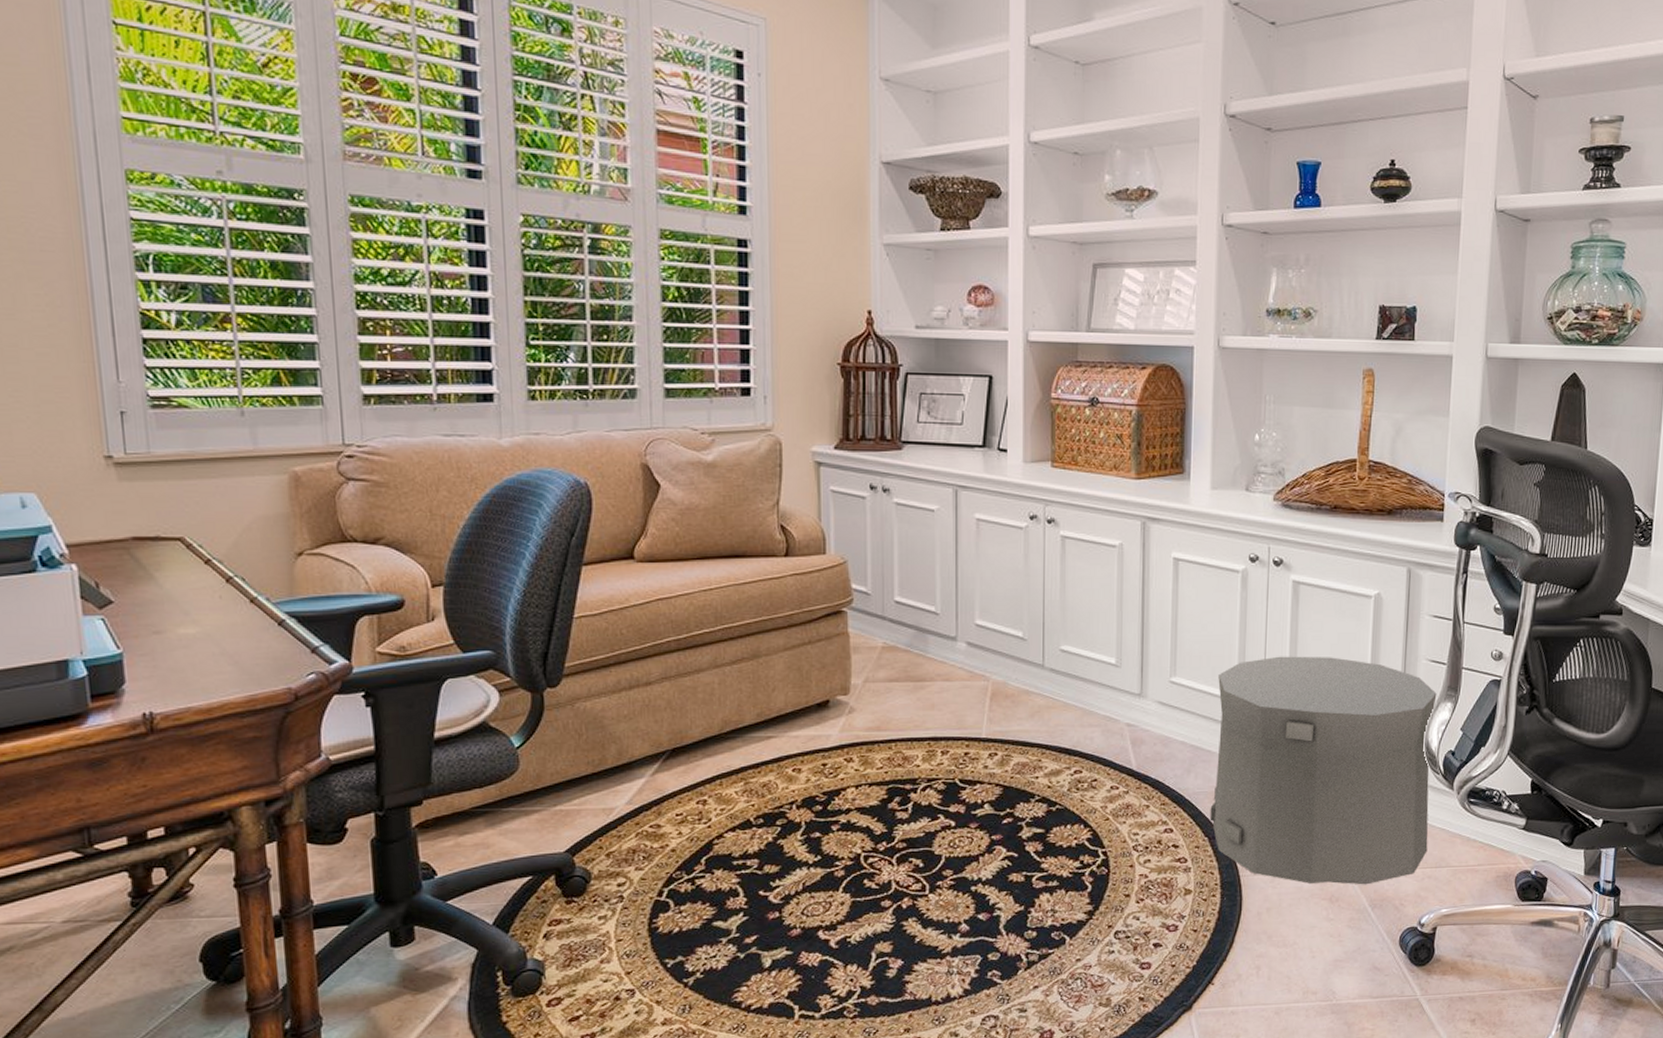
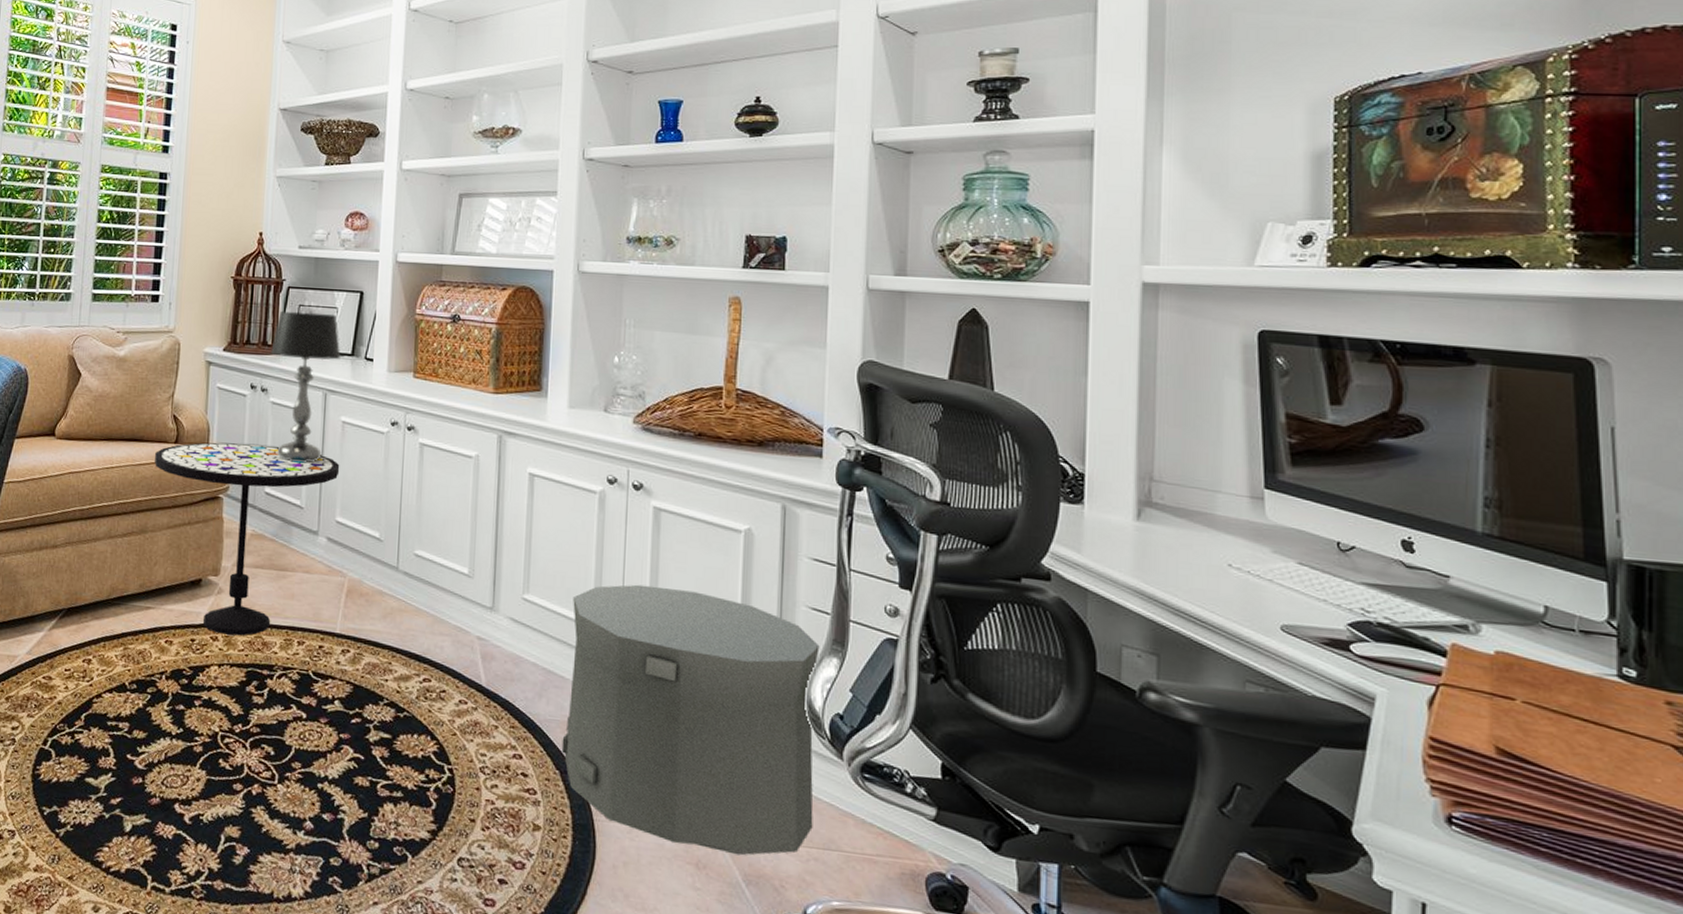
side table: none [762,550,977,754] -> present [155,442,340,636]
table lamp: none [889,400,971,565] -> present [270,310,341,462]

